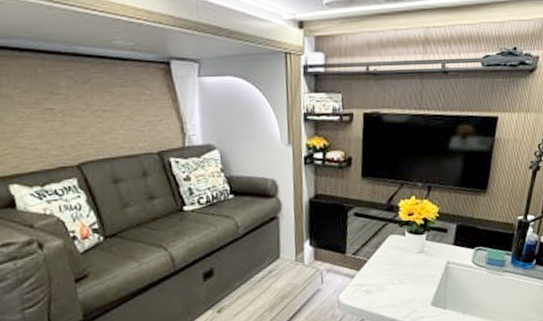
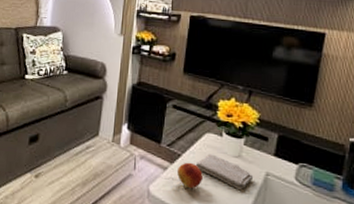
fruit: none [365,266,390,291] -> present [177,162,204,189]
washcloth: none [381,254,435,283] -> present [195,154,252,191]

